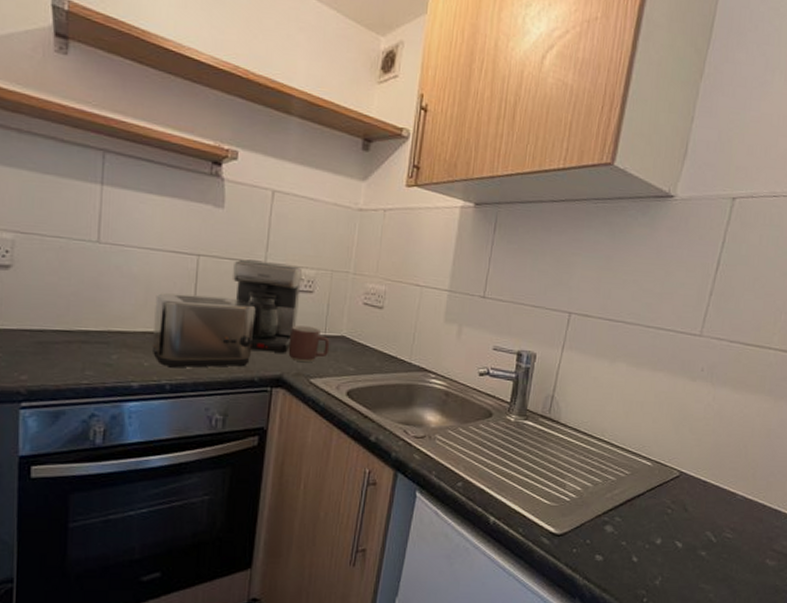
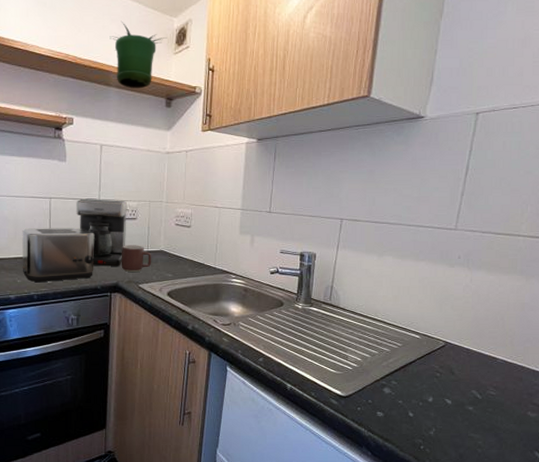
planter: none [295,31,371,123] -> present [109,20,168,89]

